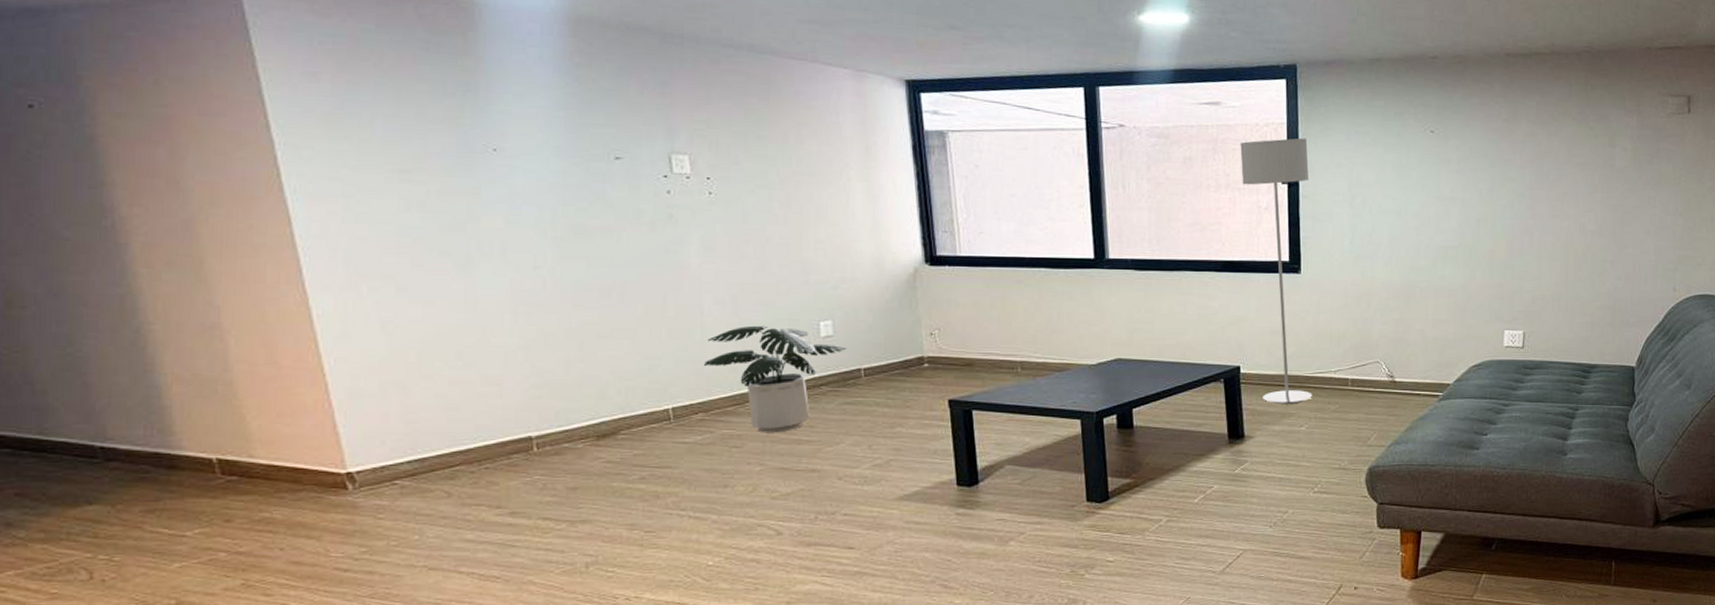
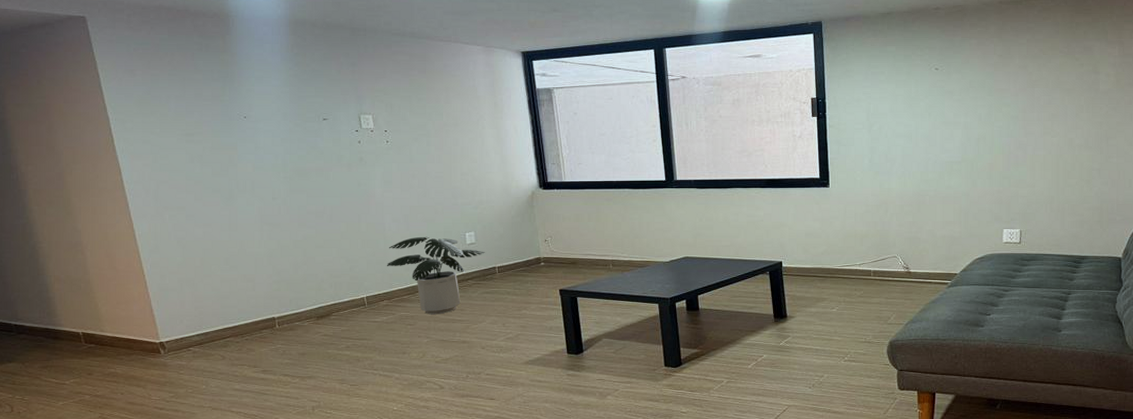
floor lamp: present [1240,138,1312,405] -> none [778,79,841,291]

